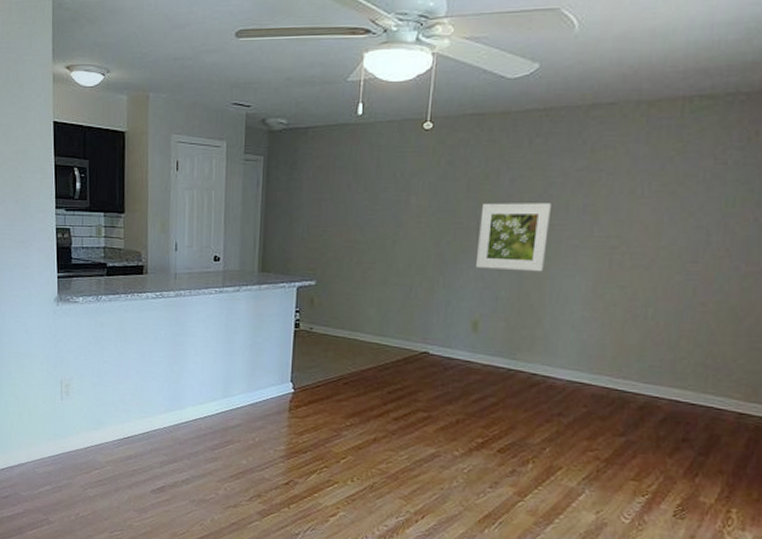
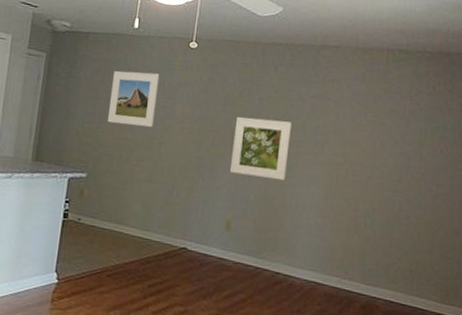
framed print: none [333,164,390,226] -> present [107,70,160,128]

